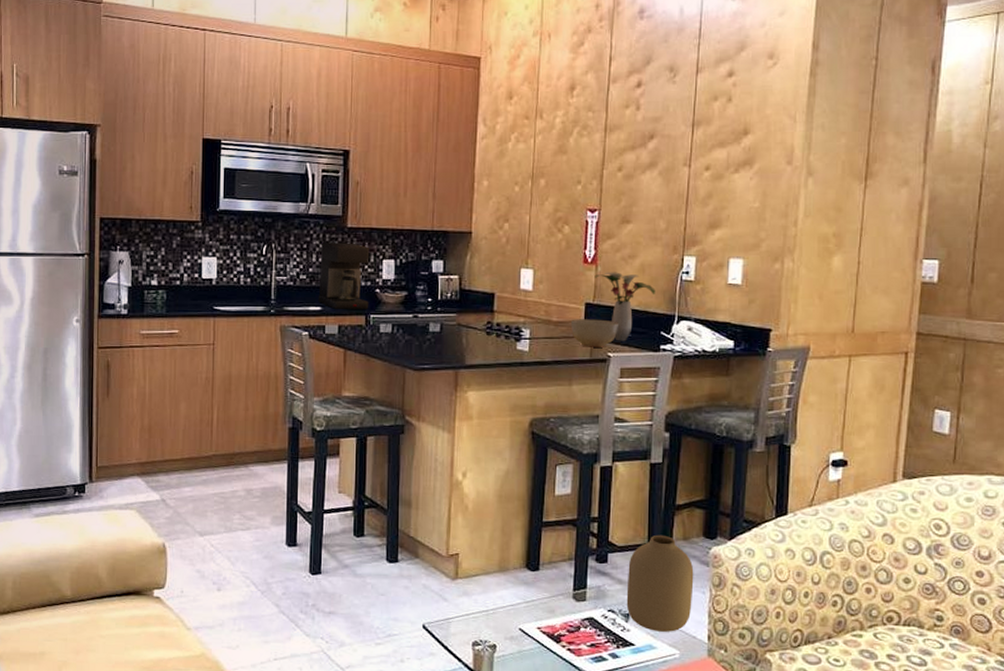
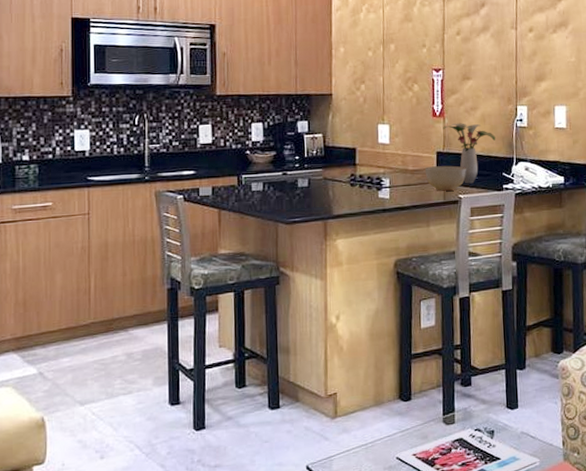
coffee maker: present [318,242,370,310] -> none [191,109,241,173]
vase: present [626,534,694,632] -> none [489,354,547,444]

